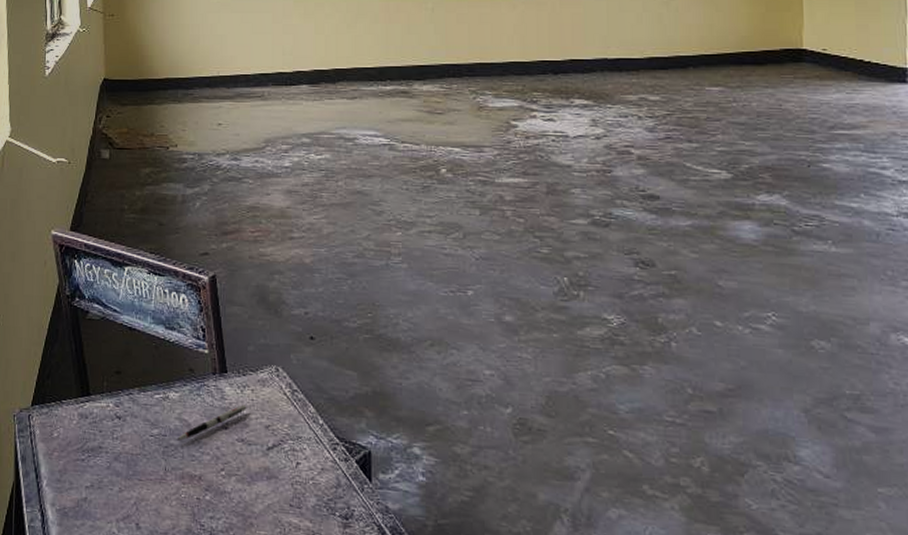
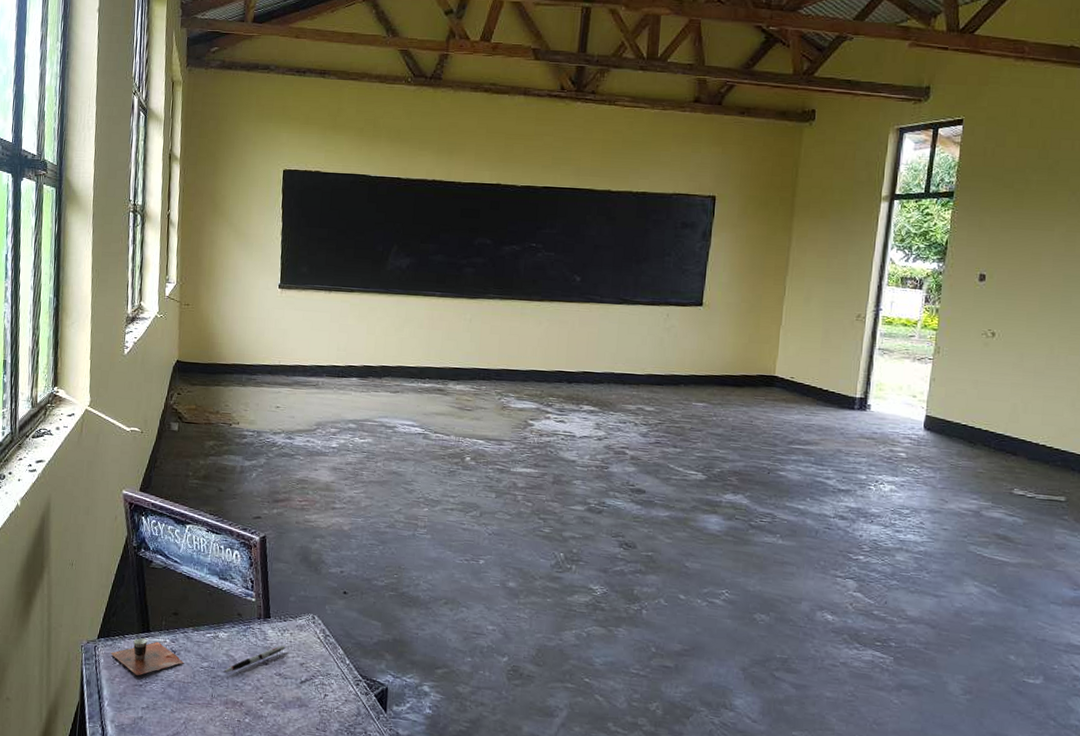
cup: none [47,403,131,449] -> present [111,638,184,676]

